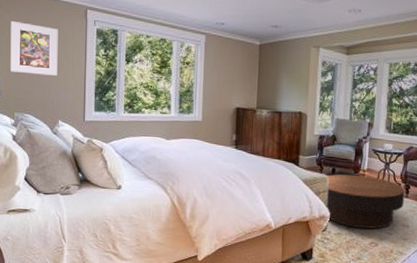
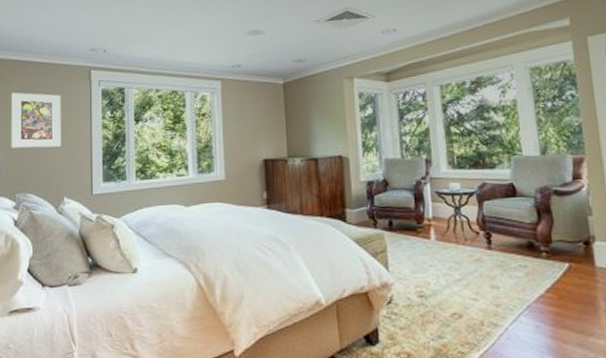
coffee table: present [325,174,405,229] -> none [381,226,488,295]

